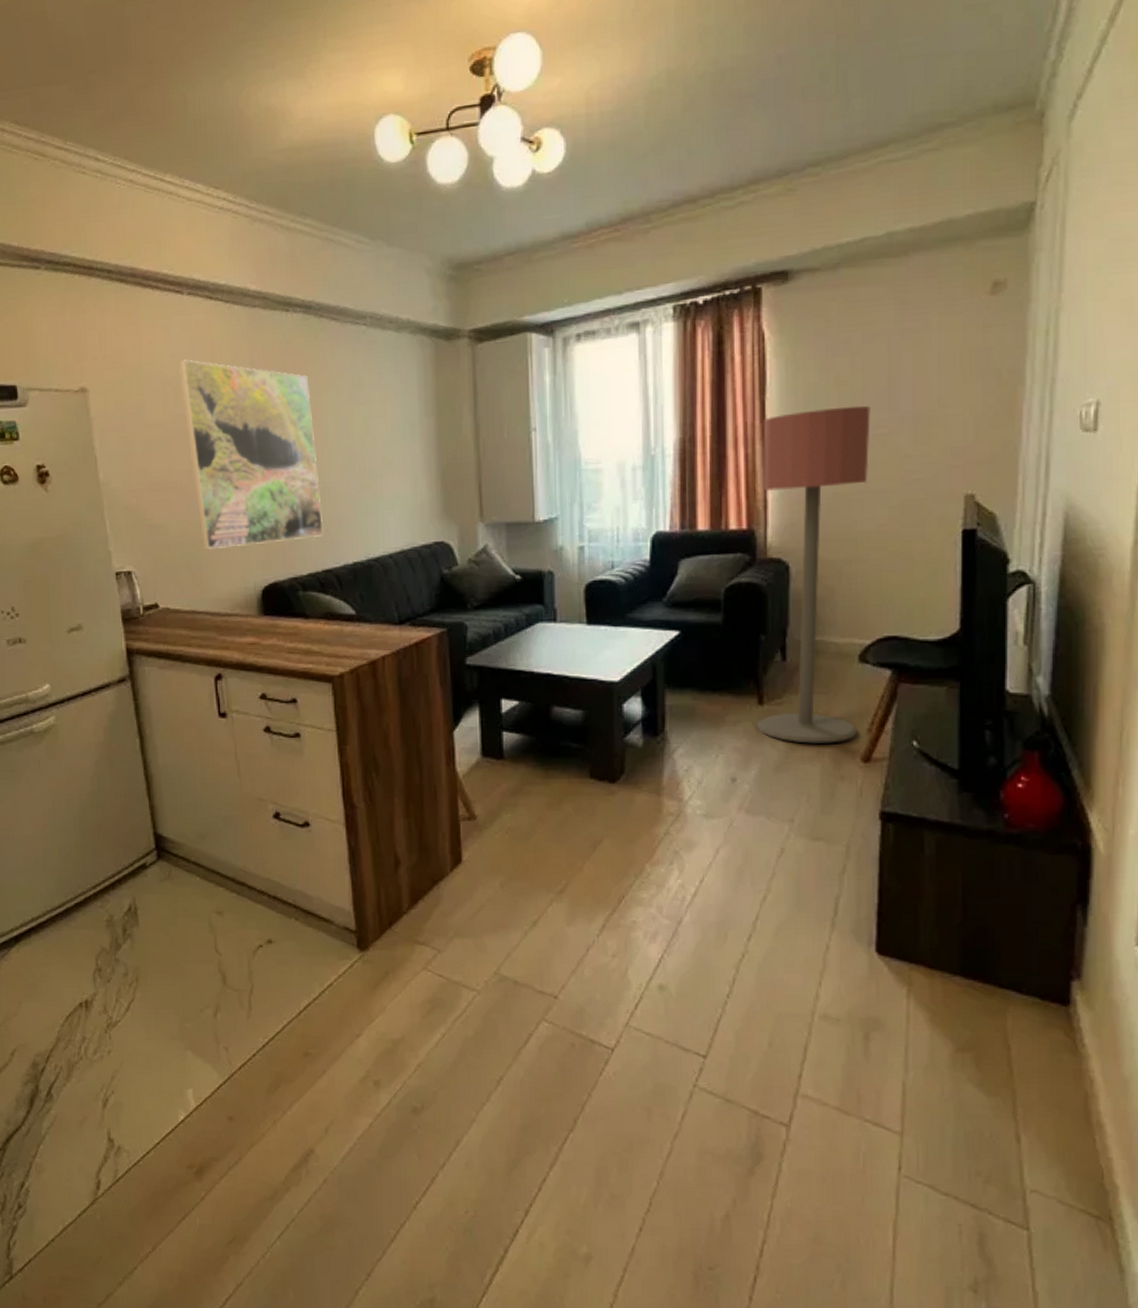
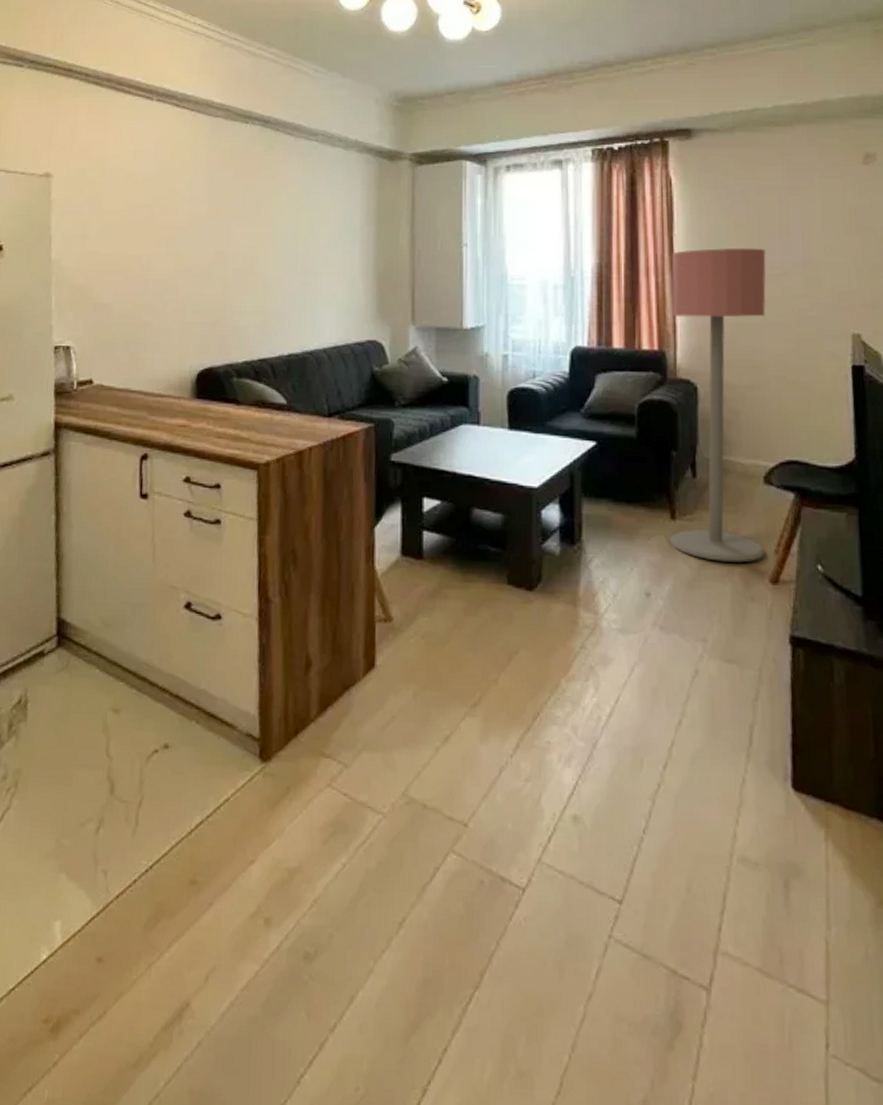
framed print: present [179,359,324,550] -> none [140,156,263,332]

